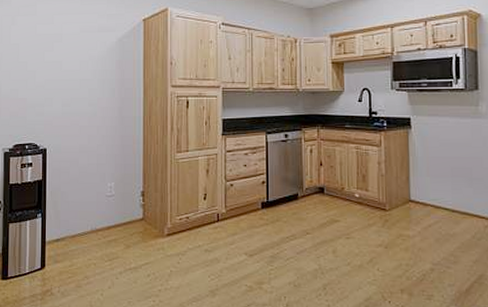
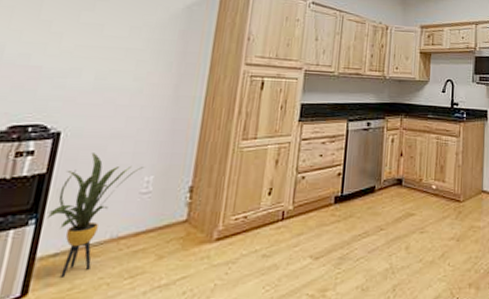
house plant: none [48,164,107,257] -> present [47,153,145,277]

